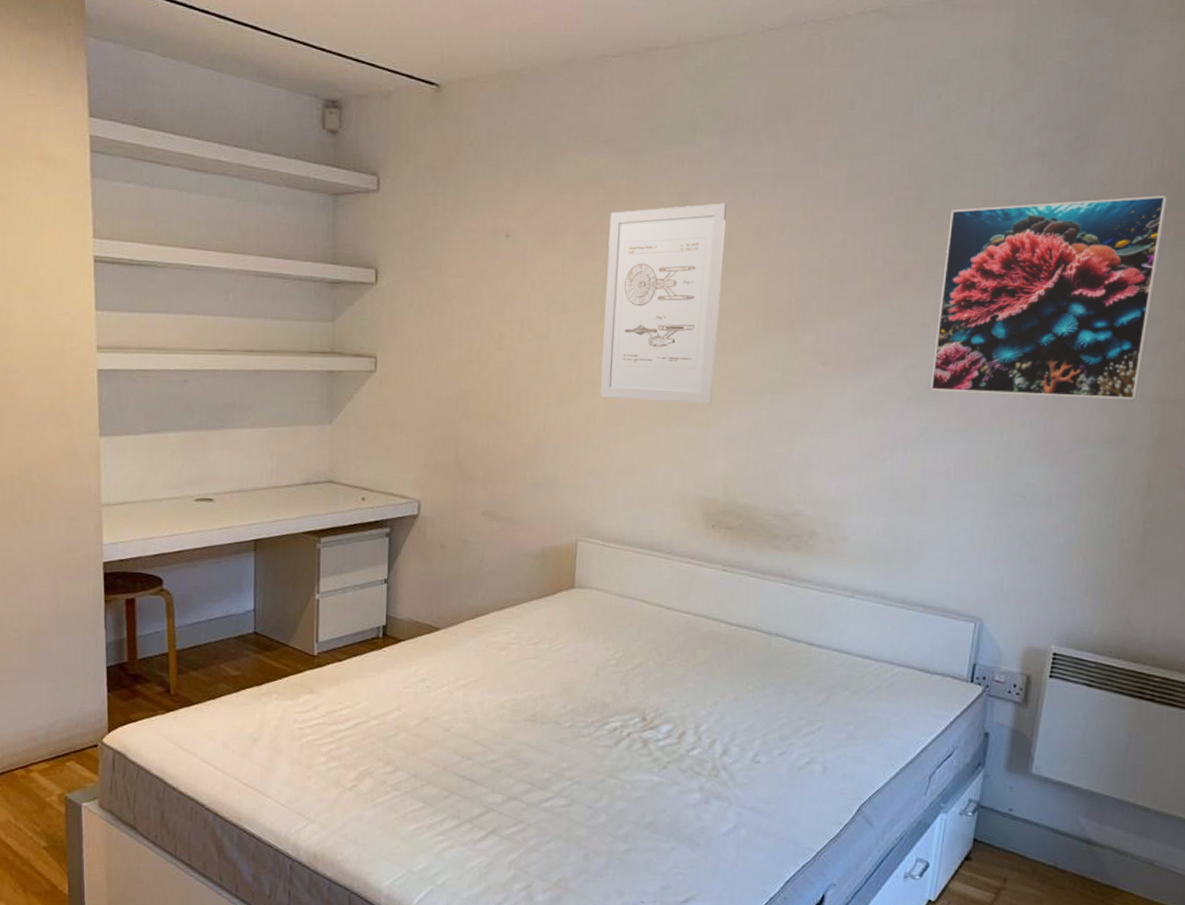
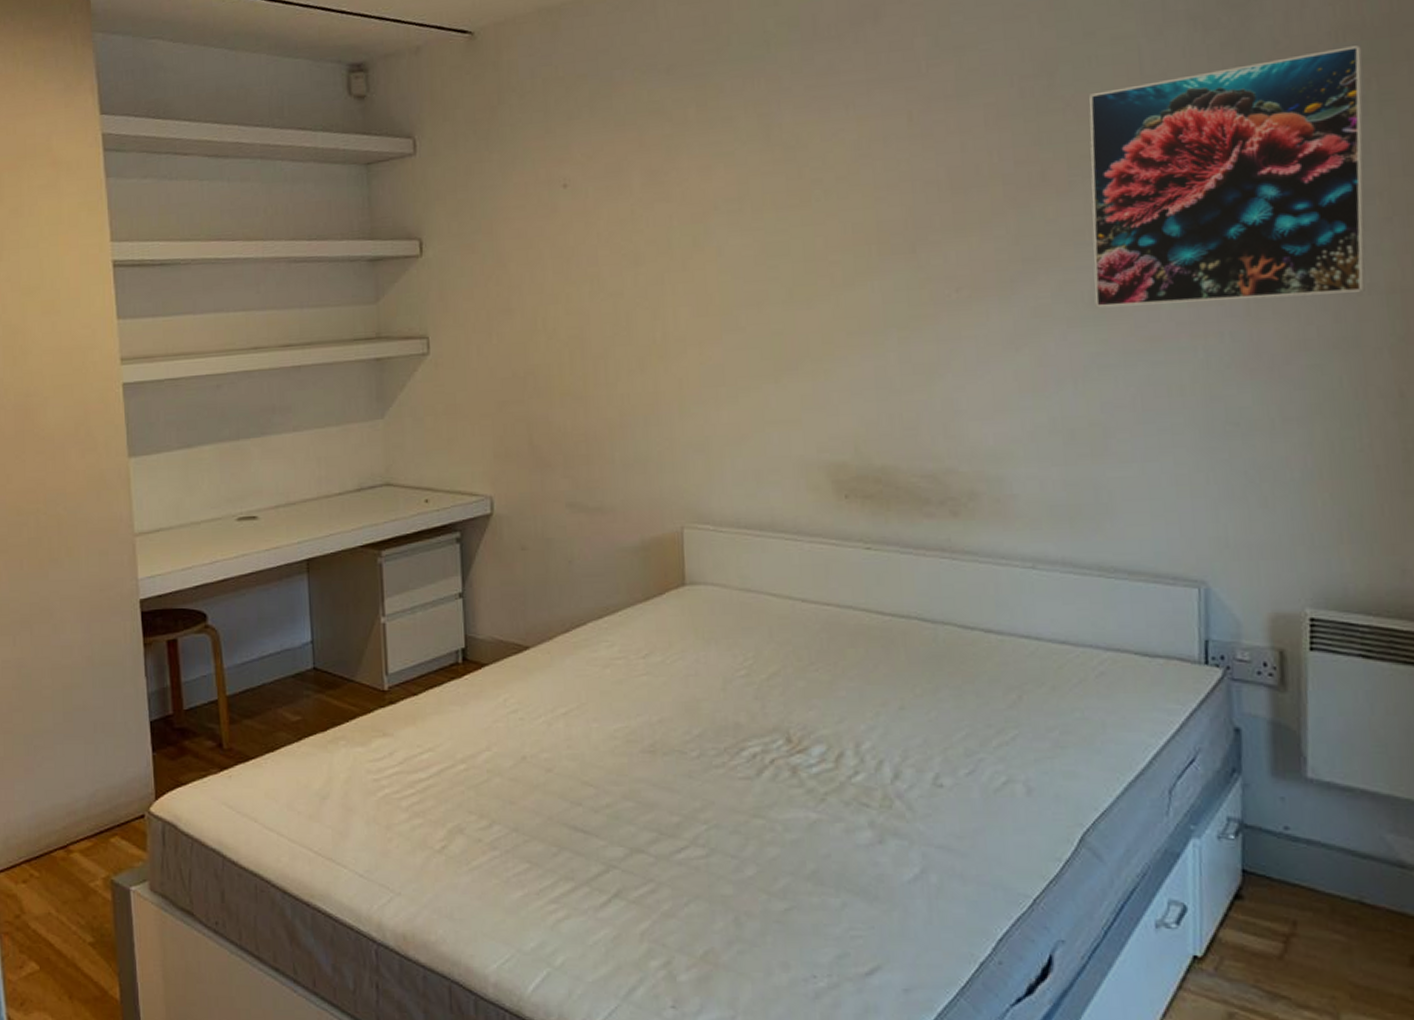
wall art: present [600,203,727,404] -> none [680,119,827,357]

